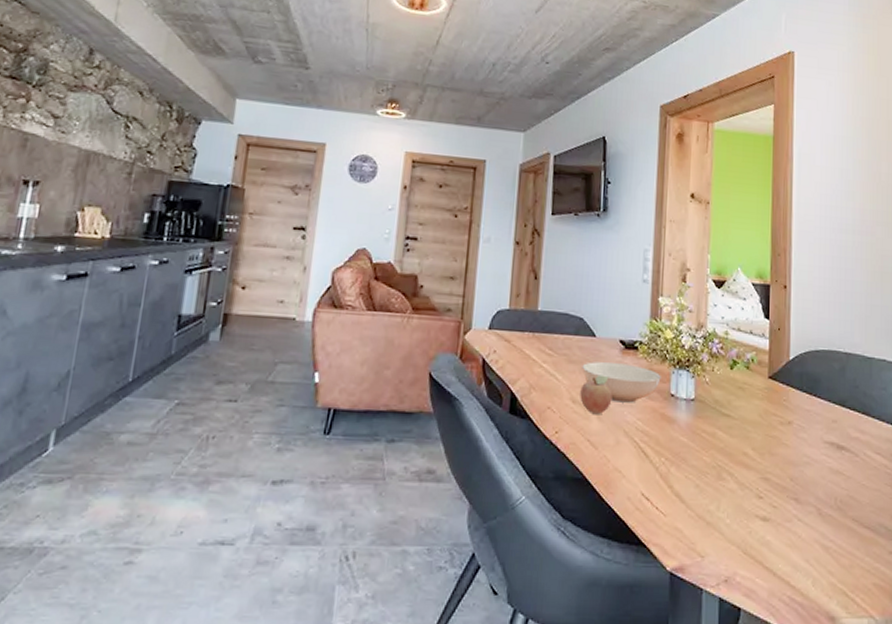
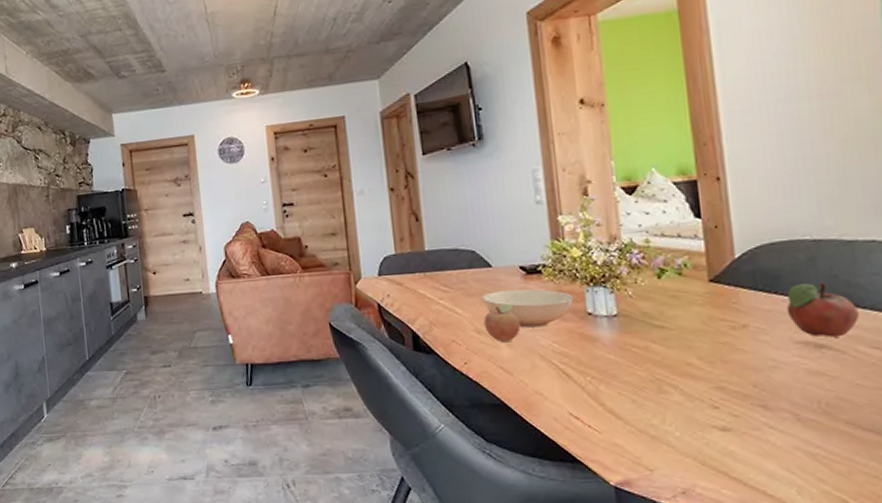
fruit: none [821,390,869,441] -> present [786,281,859,337]

